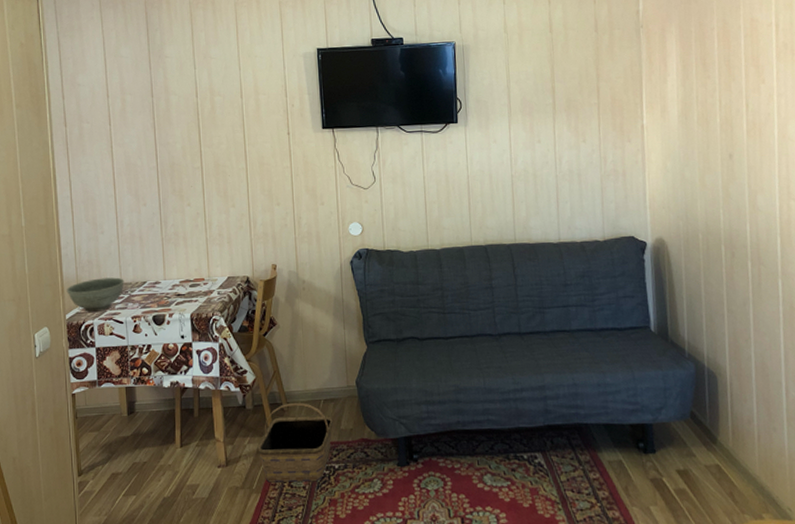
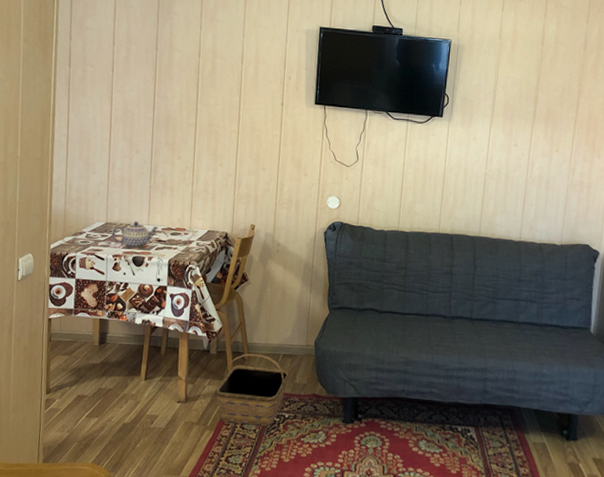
bowl: present [66,277,124,312] -> none [53,215,110,246]
teapot: none [128,277,177,307] -> present [112,221,160,249]

